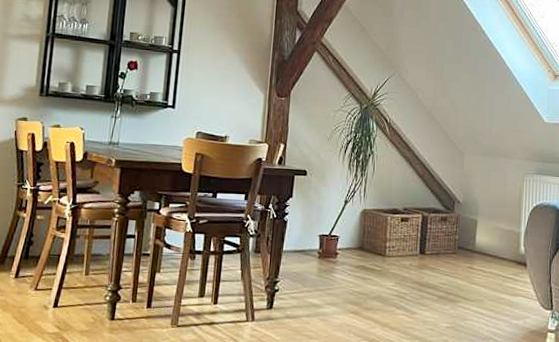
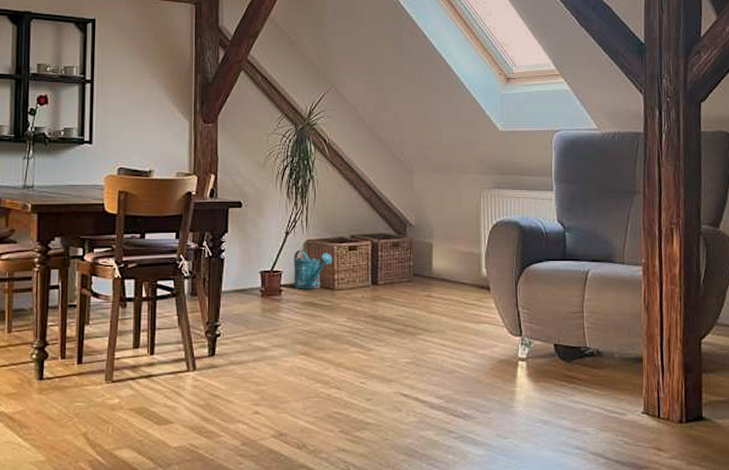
watering can: none [349,217,386,255] -> present [294,250,333,289]

